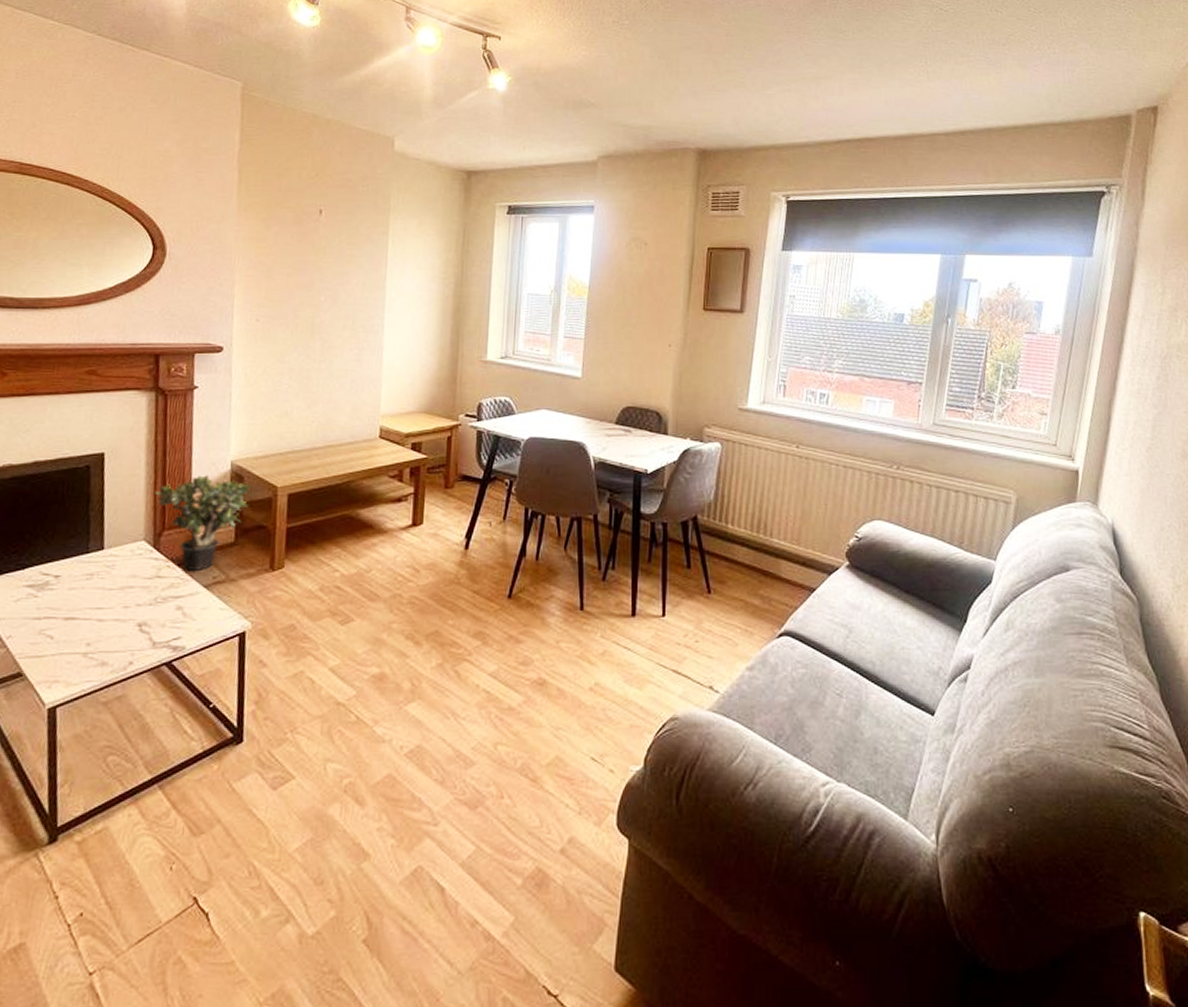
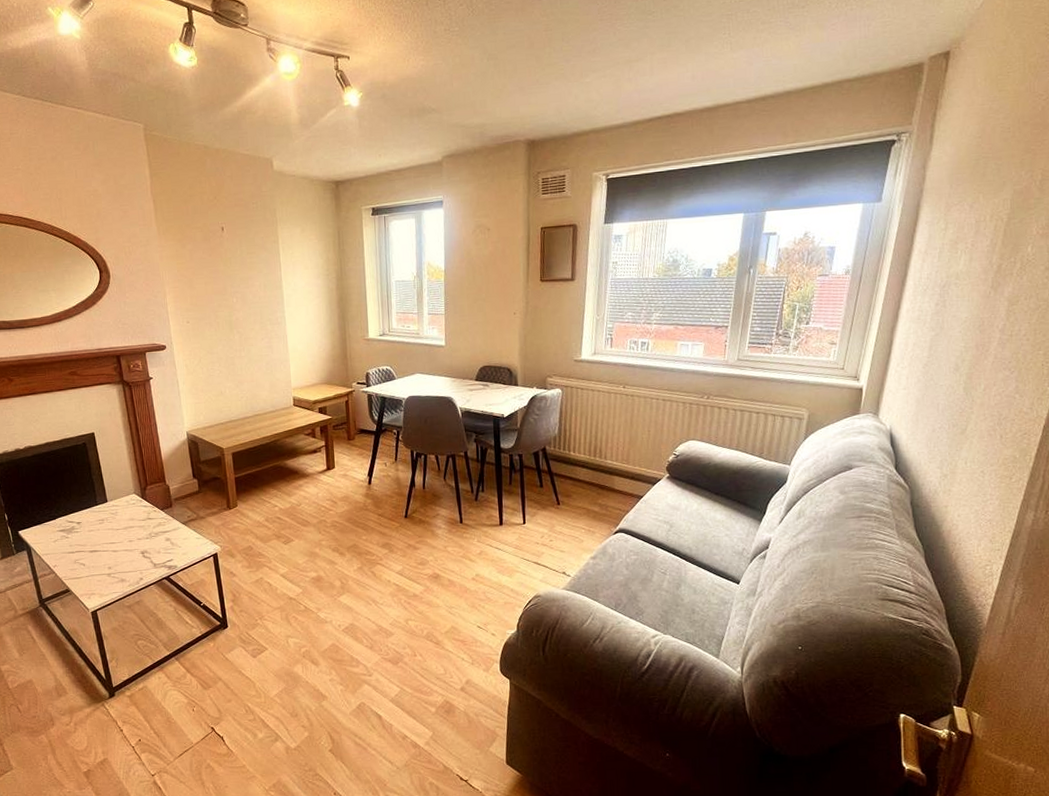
potted plant: present [155,475,251,570] -> none [136,443,204,513]

